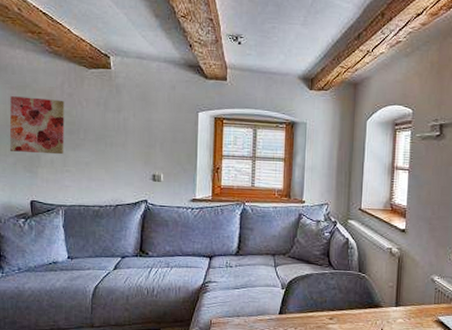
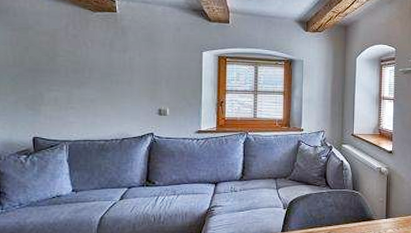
wall art: present [10,96,65,155] -> none [11,37,69,93]

